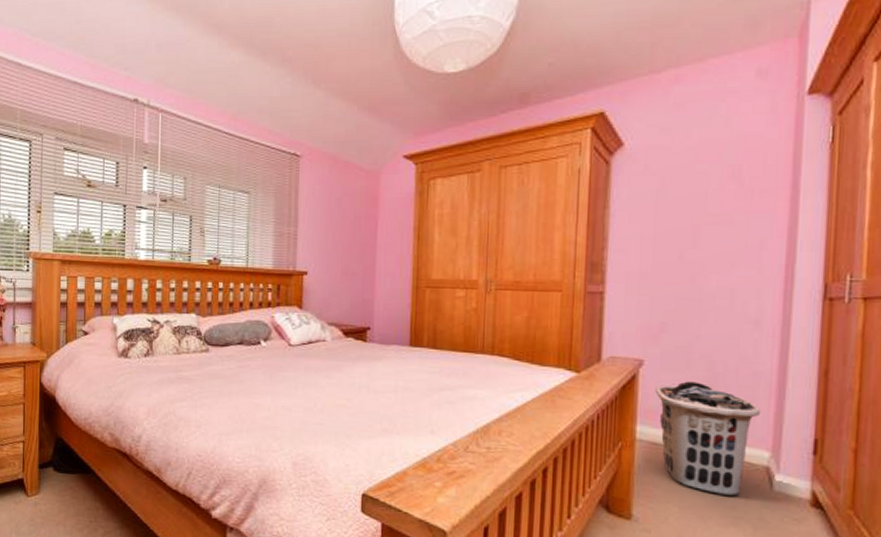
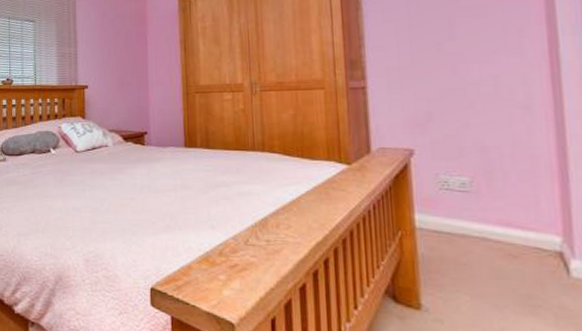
clothes hamper: present [655,381,761,496] -> none [429,168,545,283]

